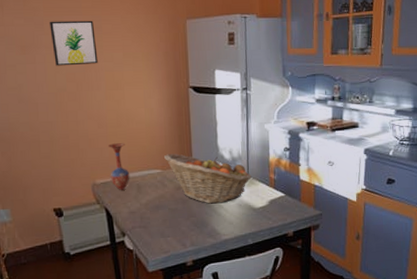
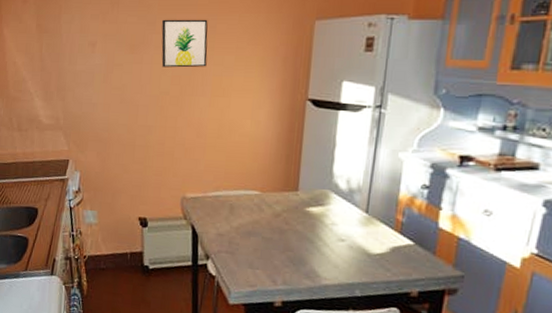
vase: present [108,143,130,190] -> none [201,156,224,208]
fruit basket: present [164,154,252,204] -> none [266,174,372,241]

